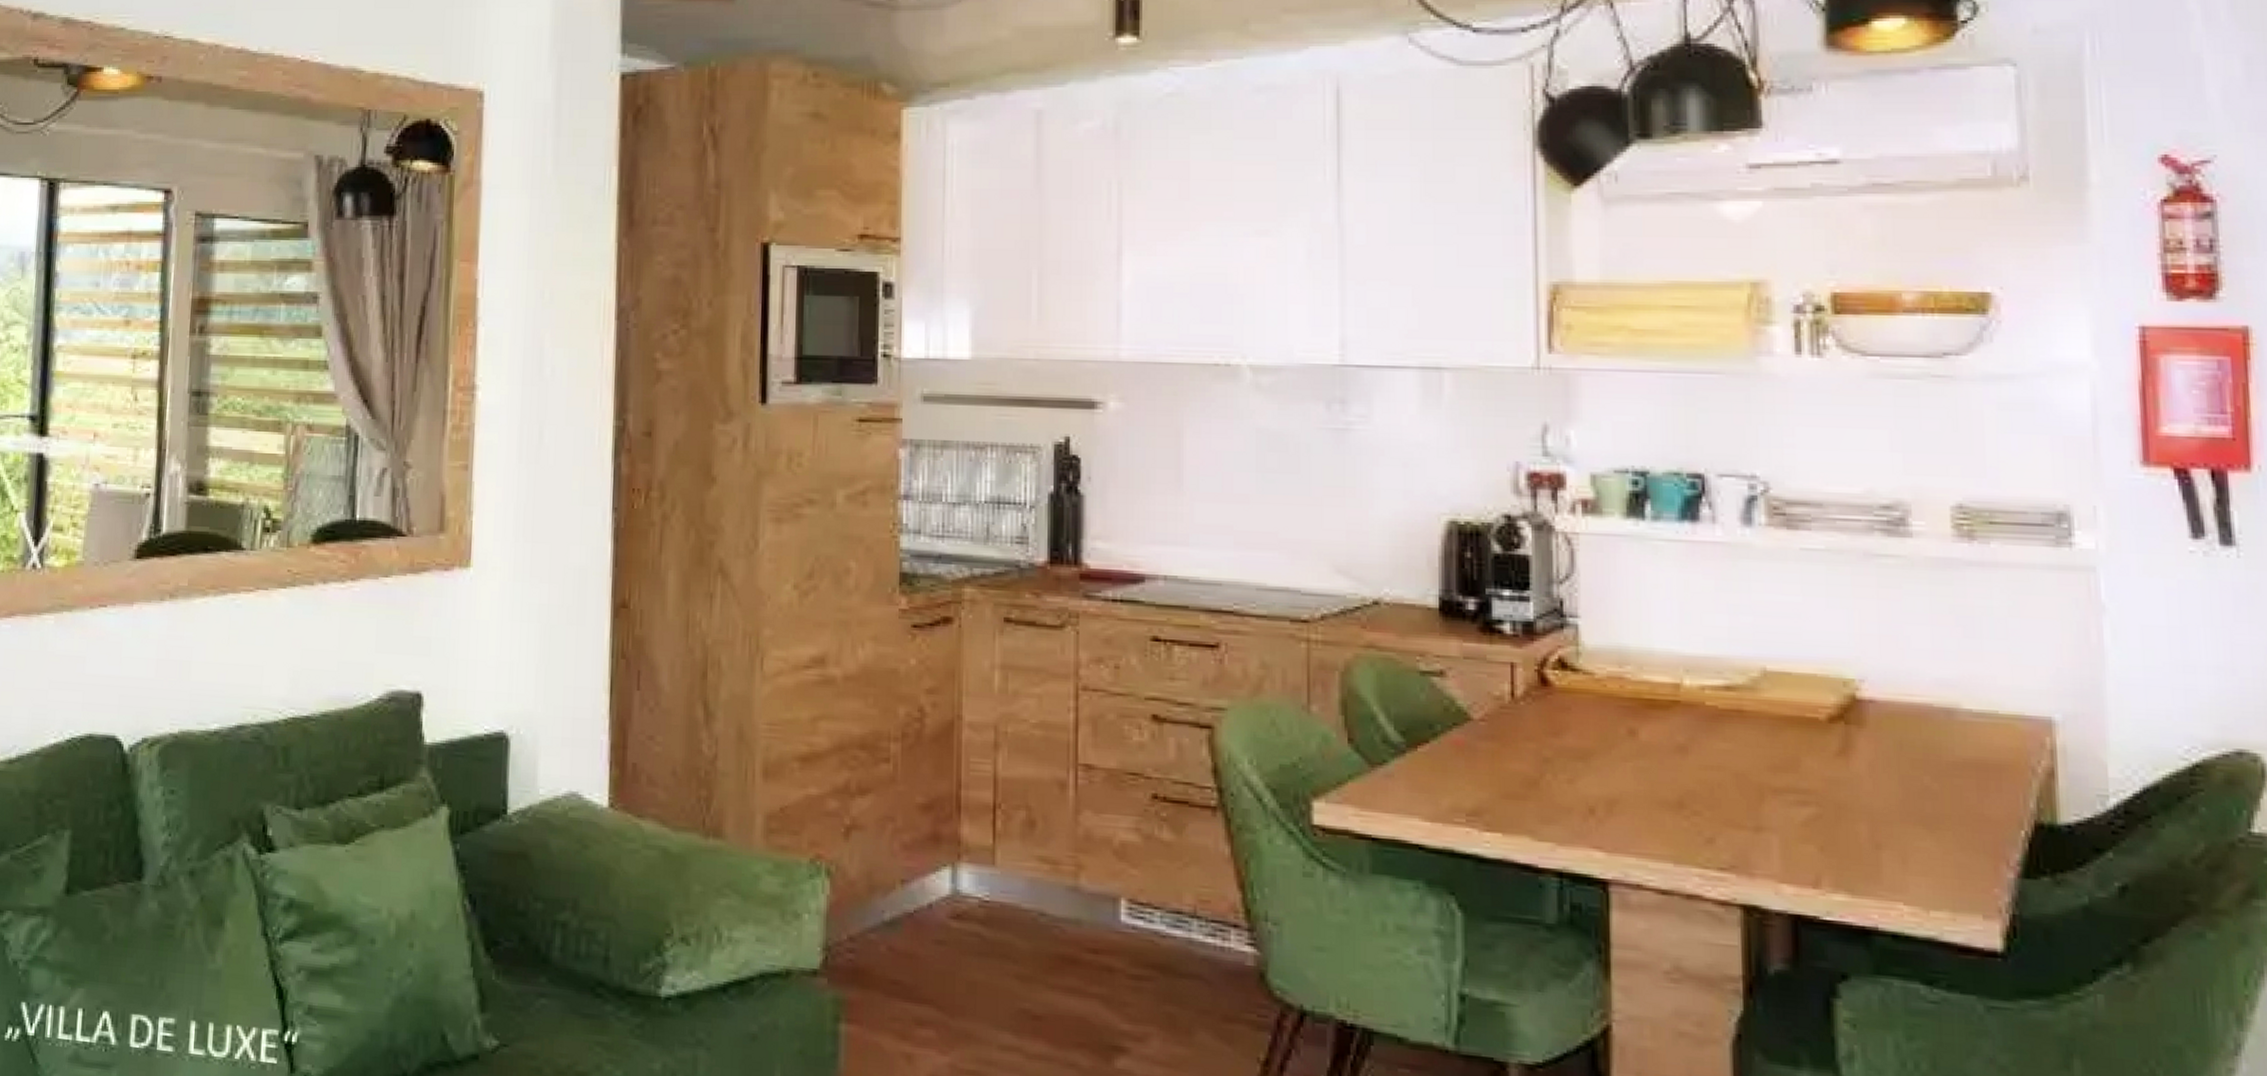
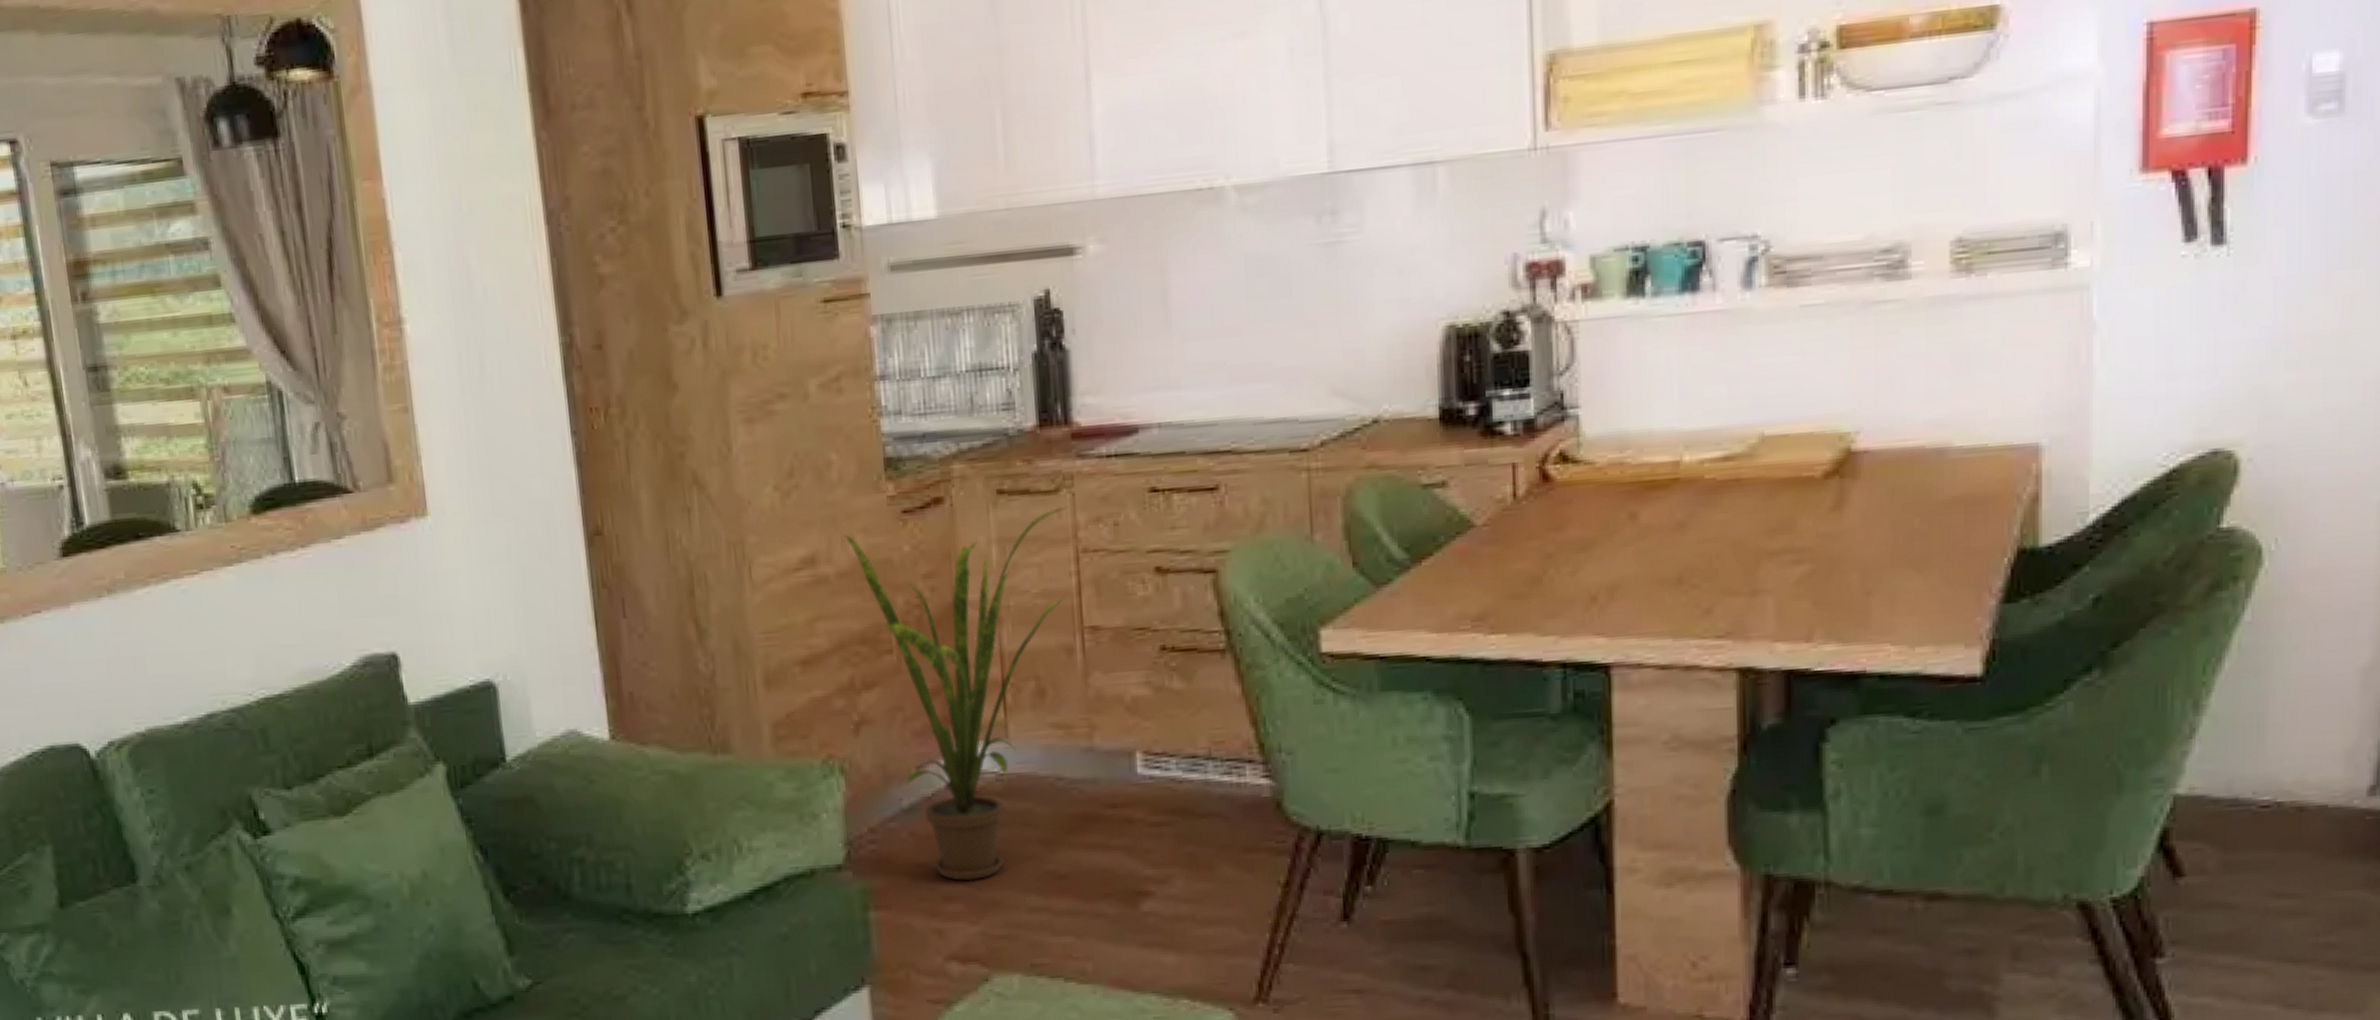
house plant: none [855,641,1071,1008] -> present [844,507,1067,881]

